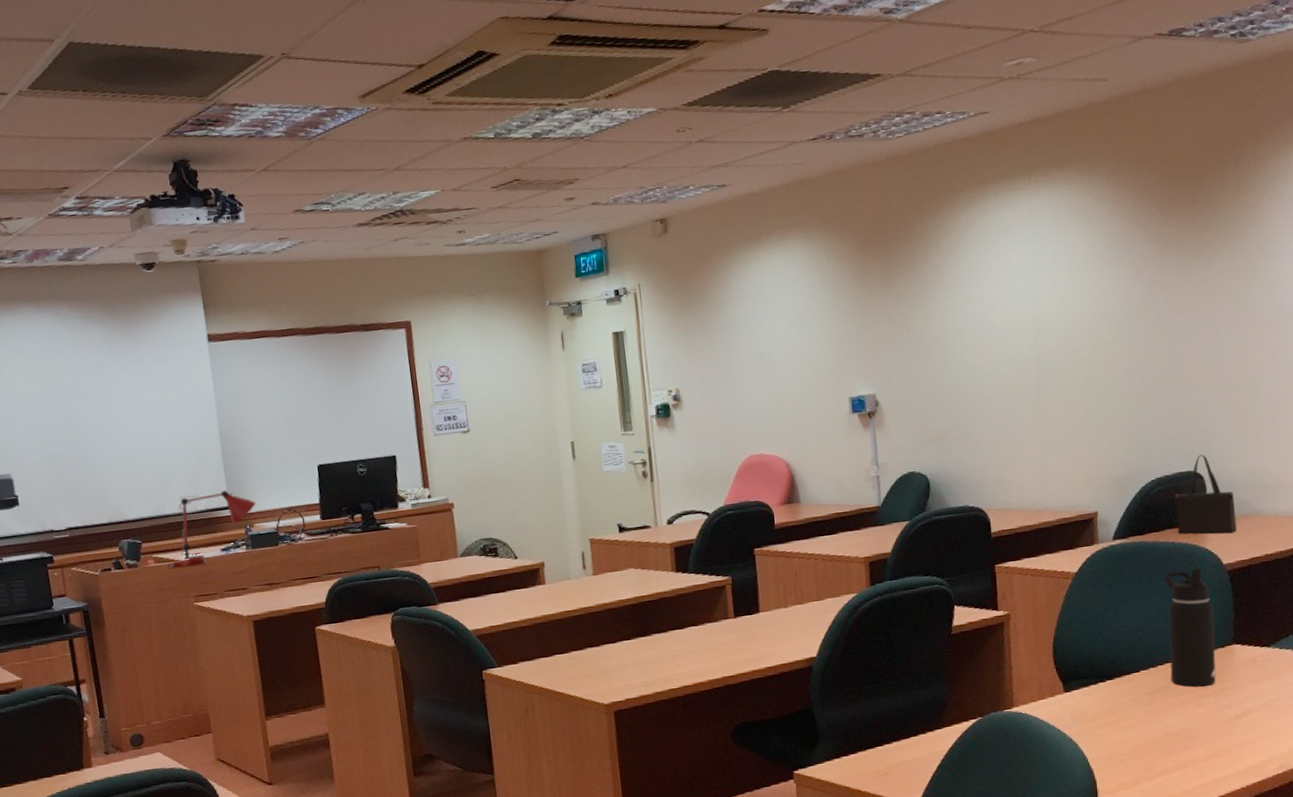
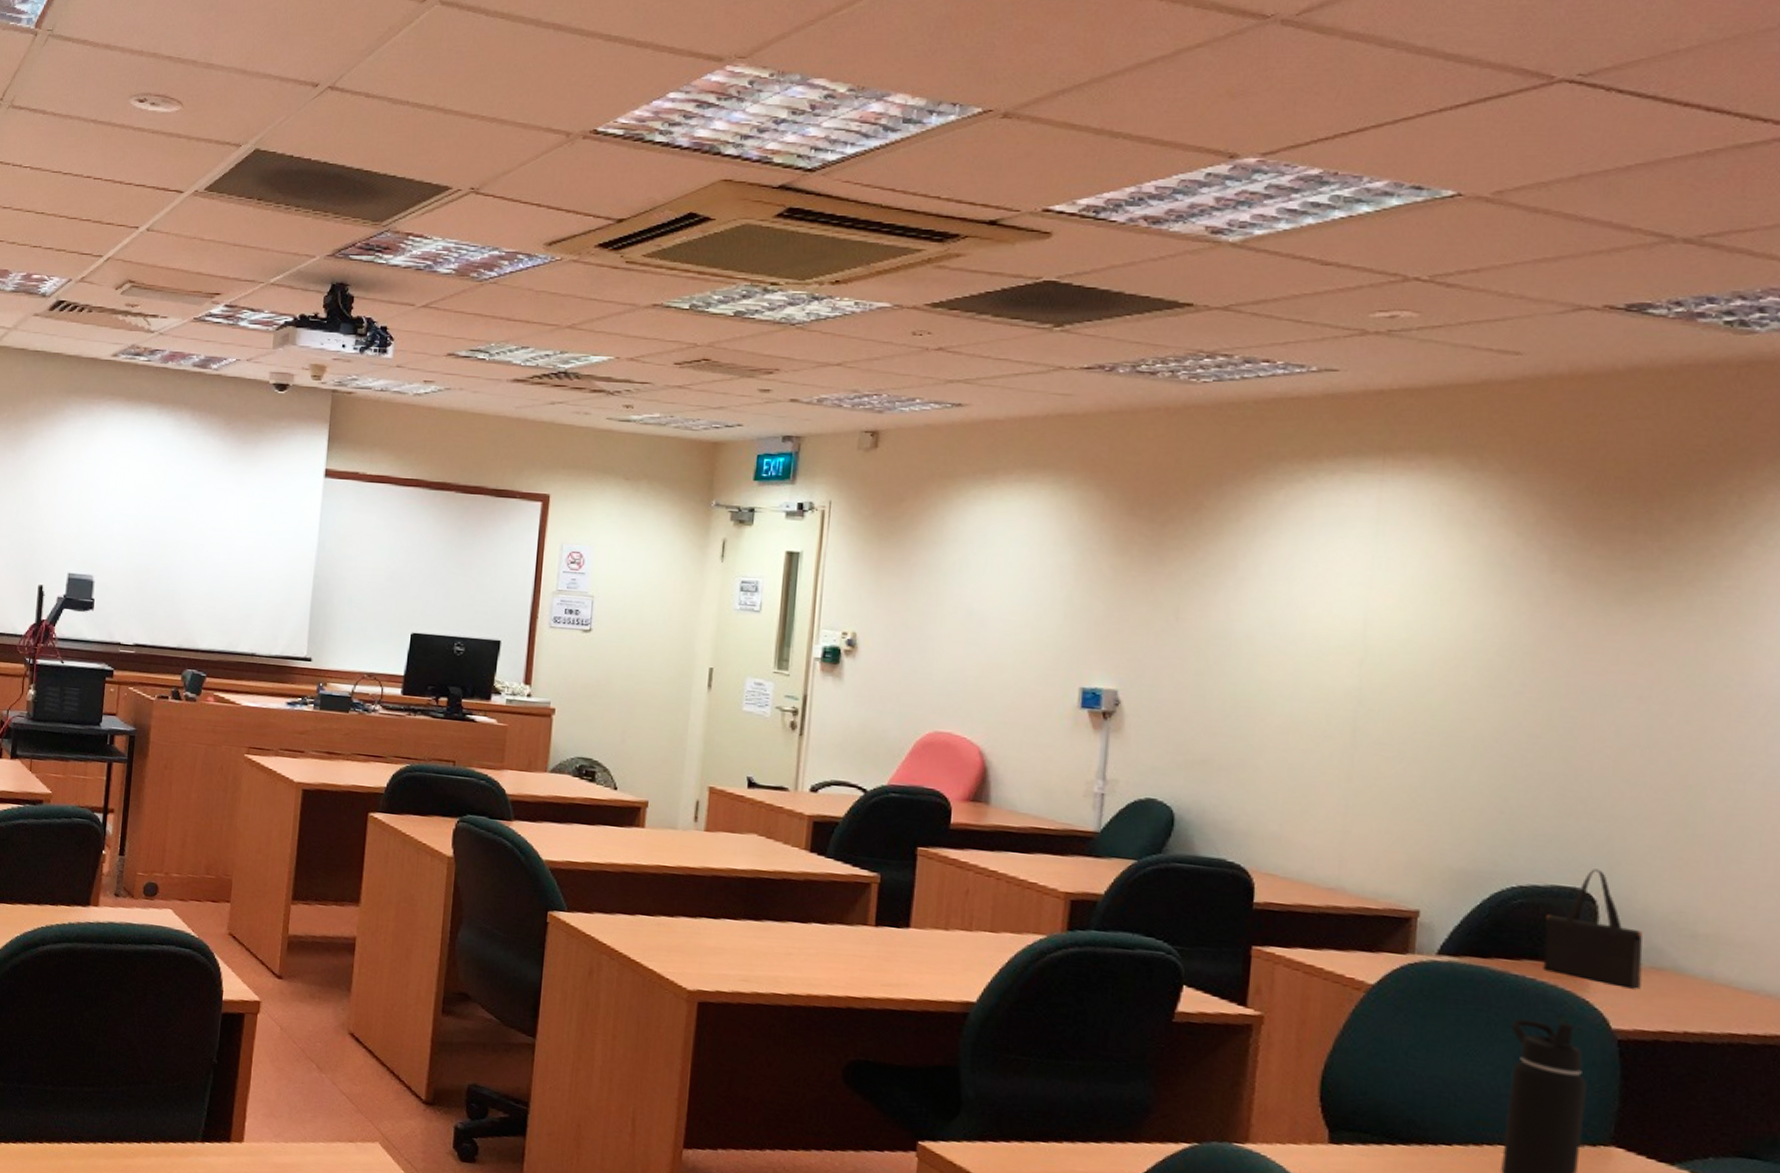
desk lamp: present [167,490,256,569] -> none [226,636,335,715]

